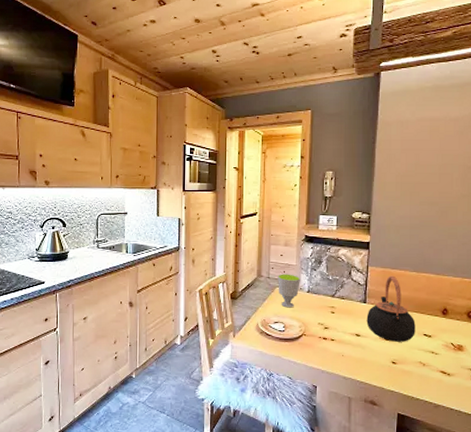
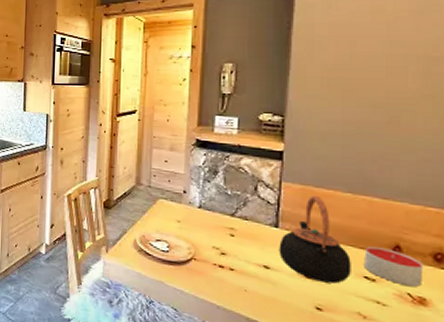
cup: present [278,274,300,308] -> none [161,183,190,225]
candle: none [424,310,461,338] -> present [364,245,424,287]

